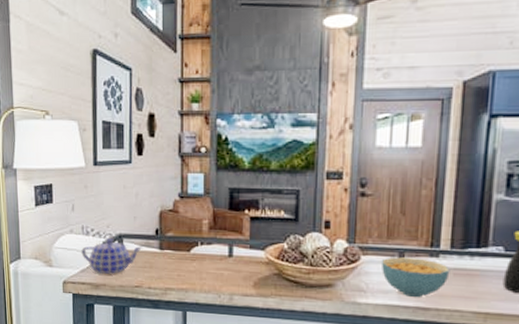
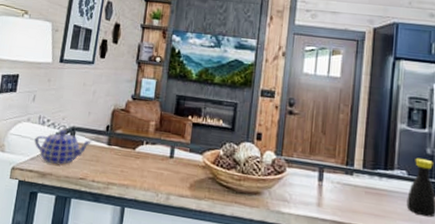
cereal bowl: present [382,257,450,298] -> none [304,171,362,212]

